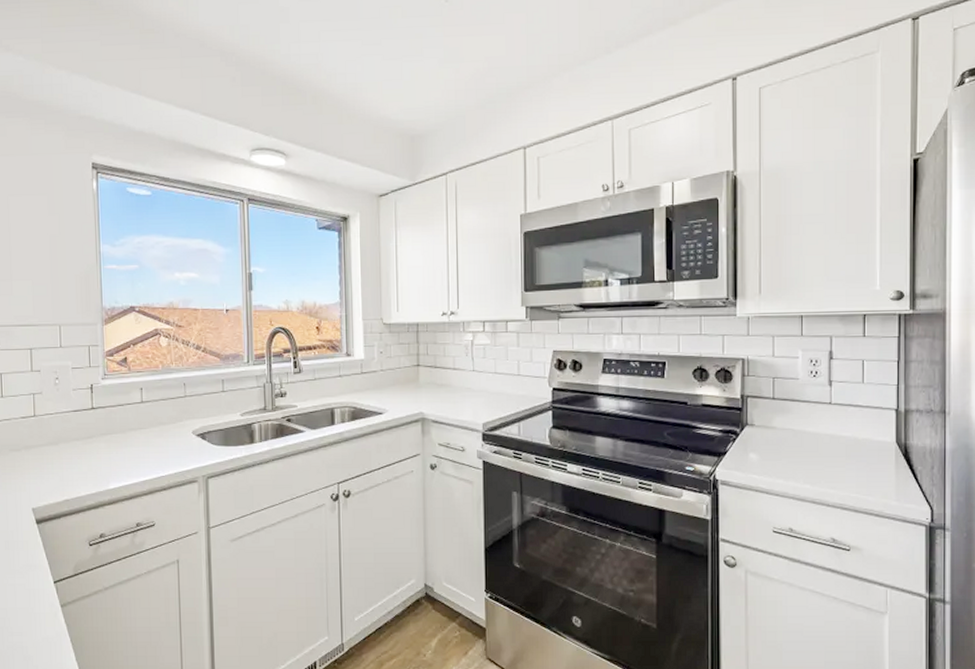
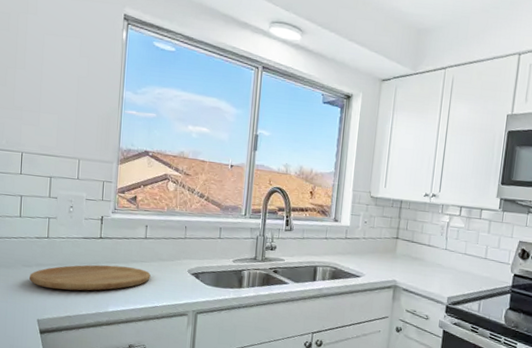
cutting board: none [19,437,152,472] -> present [29,264,151,291]

